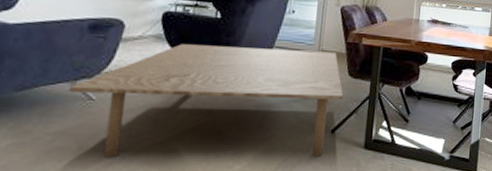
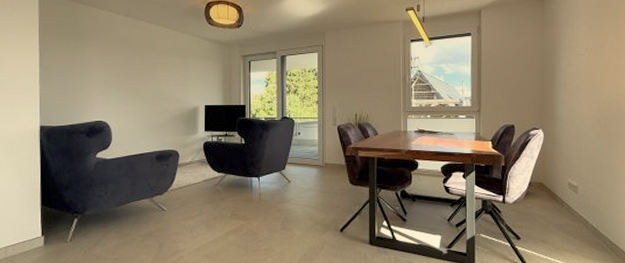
coffee table: present [68,44,343,158] -> none [148,165,347,253]

